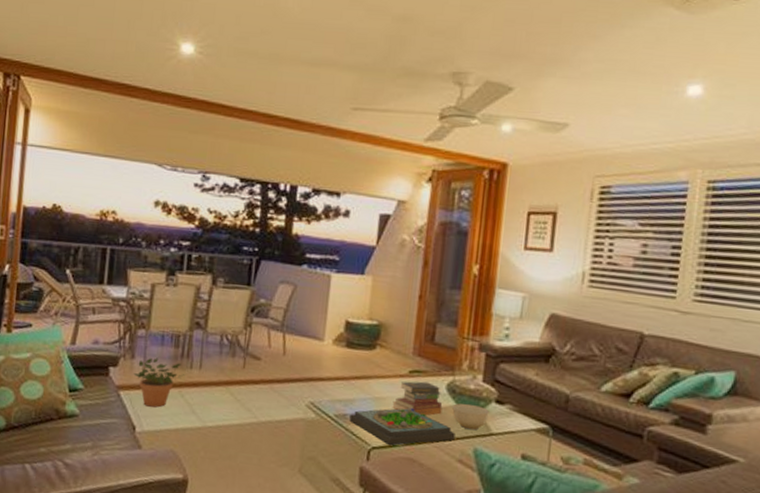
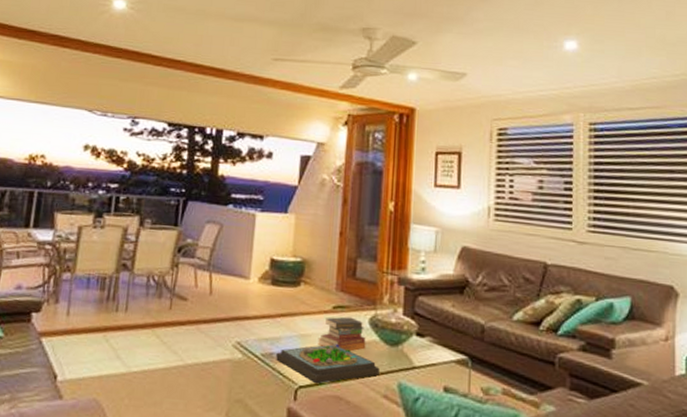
potted plant: present [133,357,185,408] -> none [57,301,111,354]
bowl: present [452,403,489,430] -> none [375,337,411,364]

